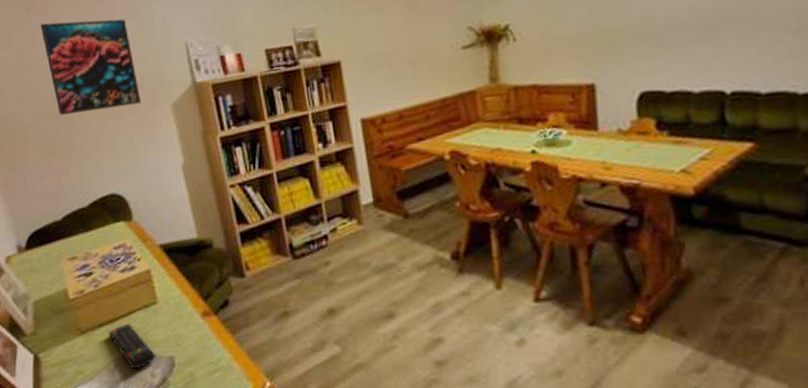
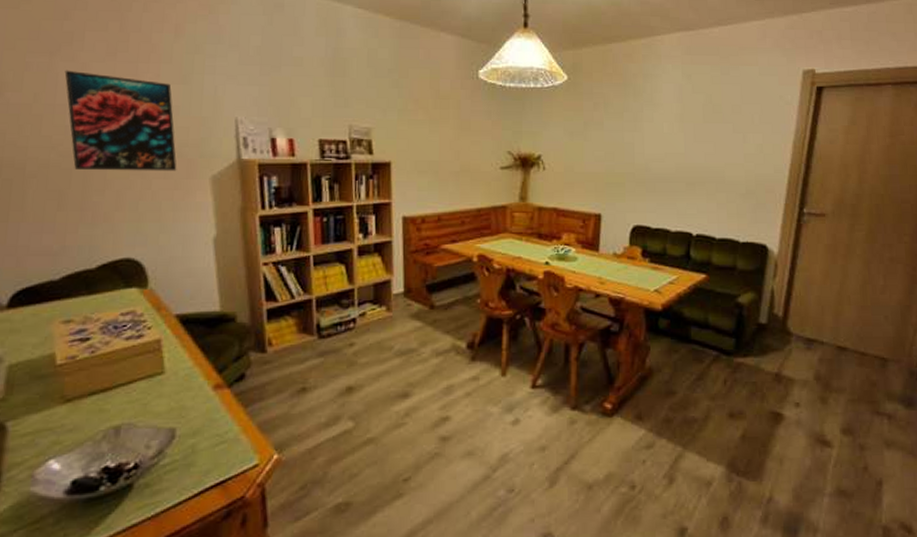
remote control: present [108,323,156,370] -> none [99,392,154,441]

